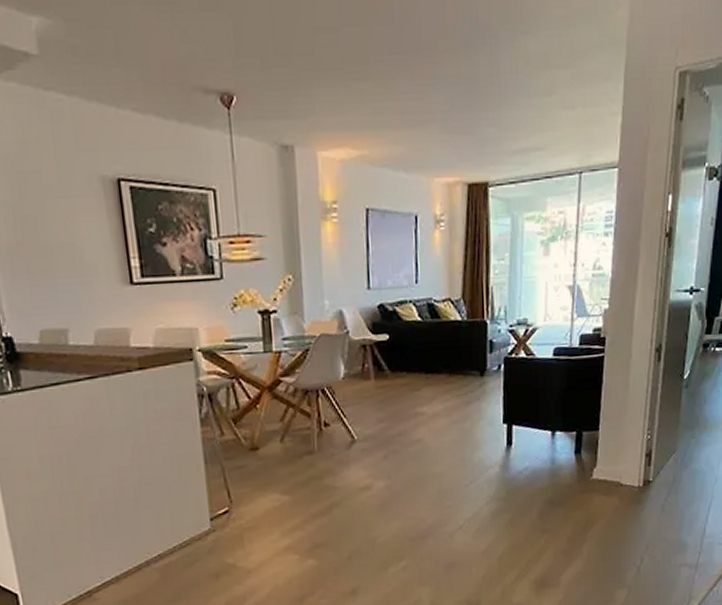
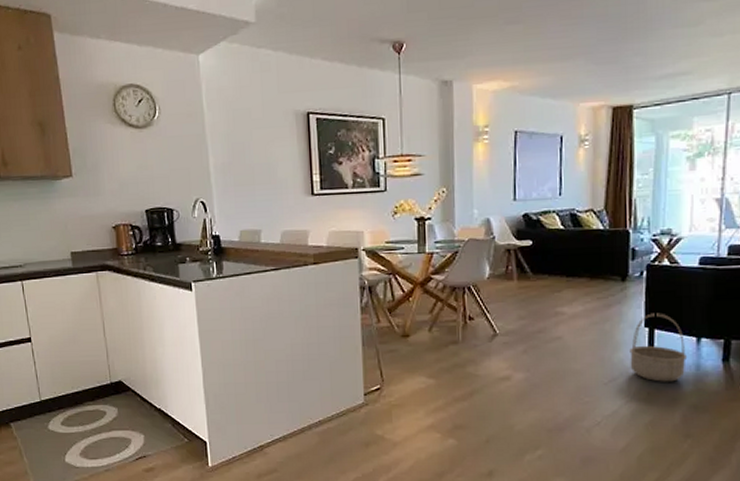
basket: none [489,407,544,479] -> present [629,313,688,382]

